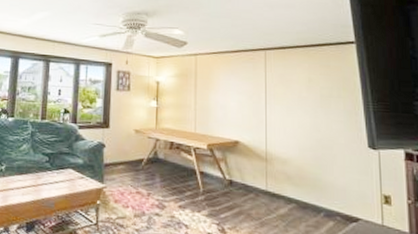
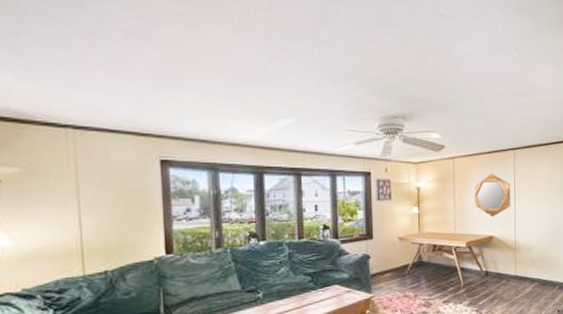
home mirror: none [218,73,261,120] -> present [475,174,511,217]

